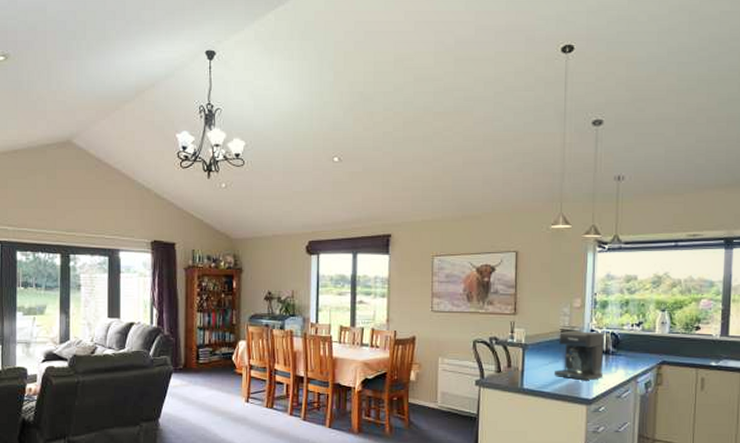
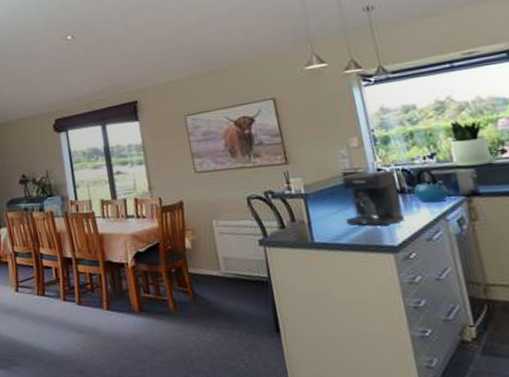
kettle: none [617,334,644,366] -> present [414,168,449,203]
toaster: none [628,337,671,363] -> present [423,168,481,197]
planter: none [654,295,690,339] -> present [449,119,497,168]

